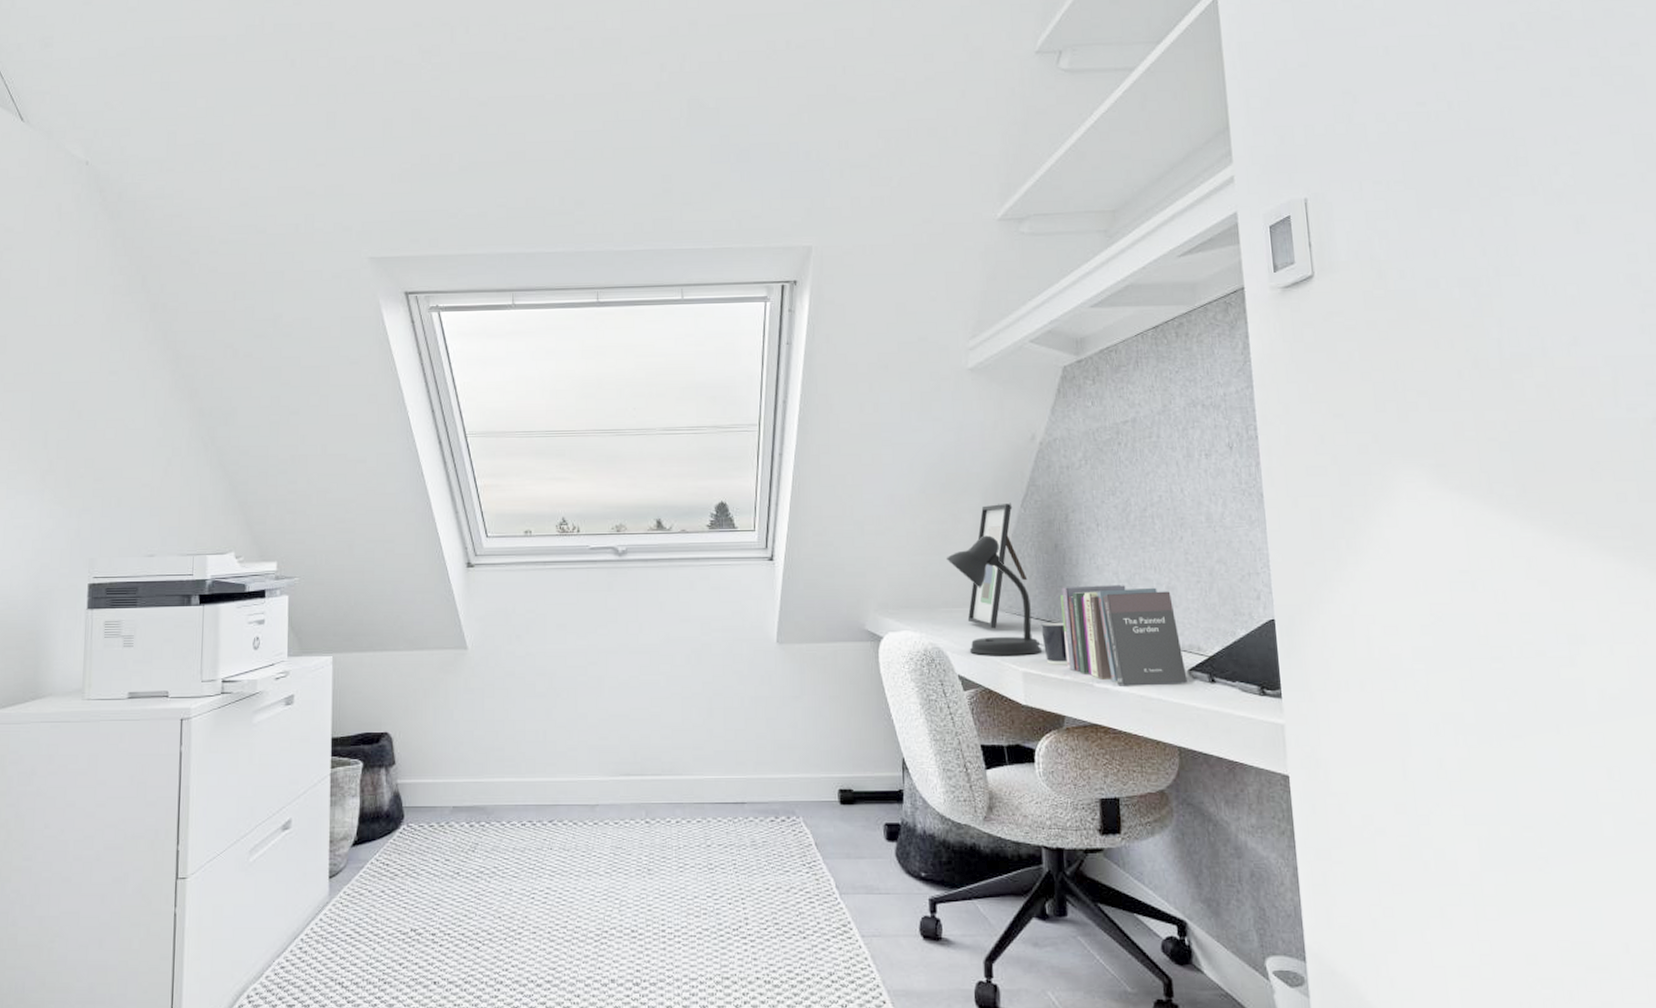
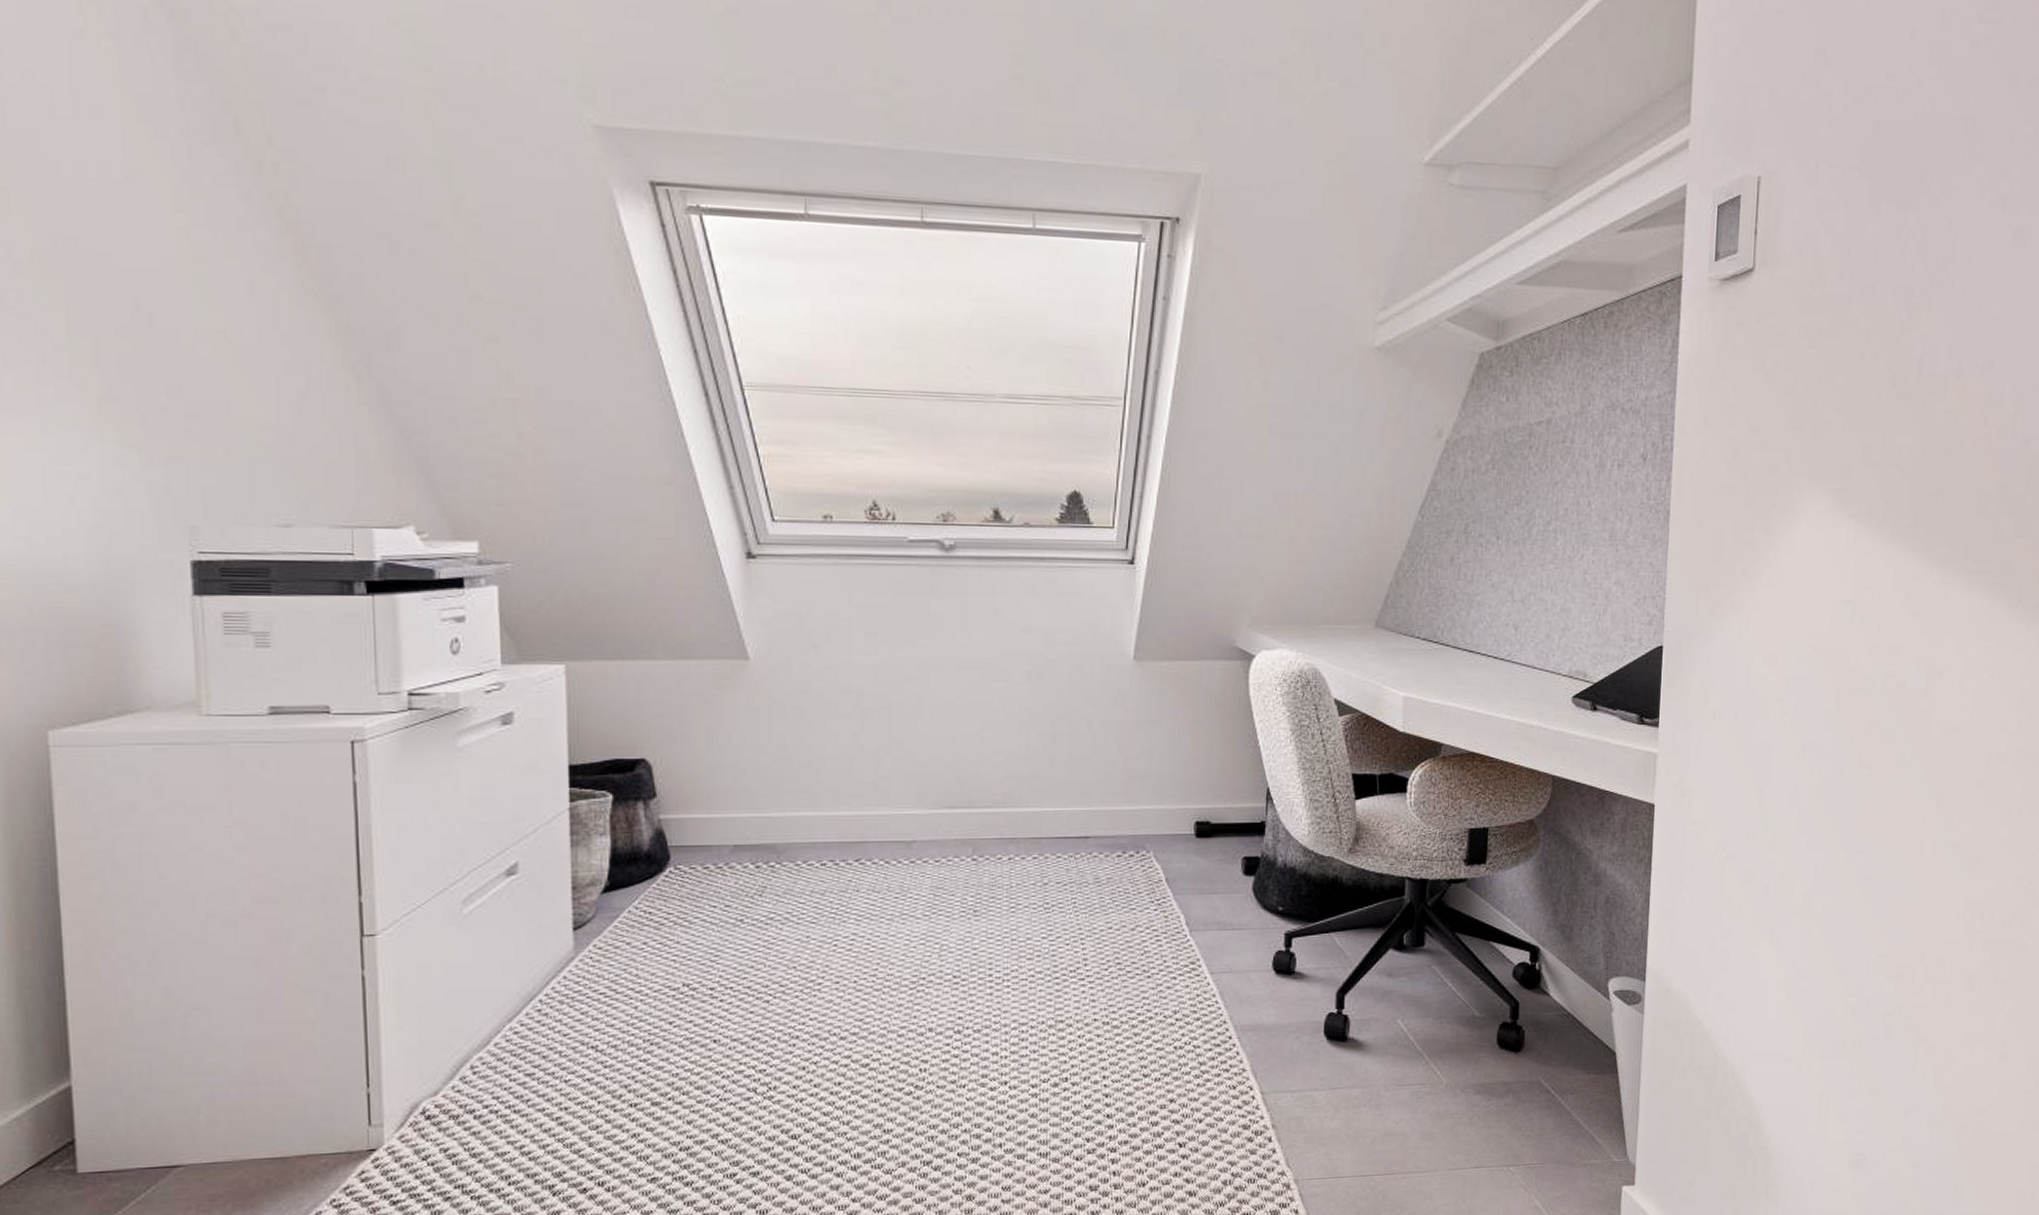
desk lamp: present [946,535,1045,656] -> none [1331,545,1429,679]
picture frame: present [967,502,1028,629] -> none [1349,508,1418,650]
mug: present [1041,622,1068,665] -> none [1427,643,1452,690]
books: present [1061,585,1187,686] -> none [1449,604,1570,713]

